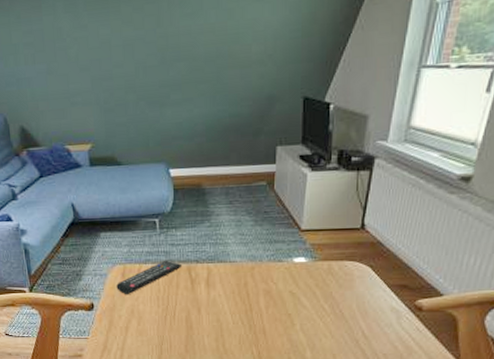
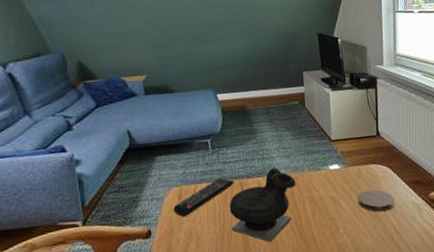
teapot: none [174,255,251,330] -> present [229,167,296,243]
coaster: none [322,289,369,314] -> present [357,189,395,212]

